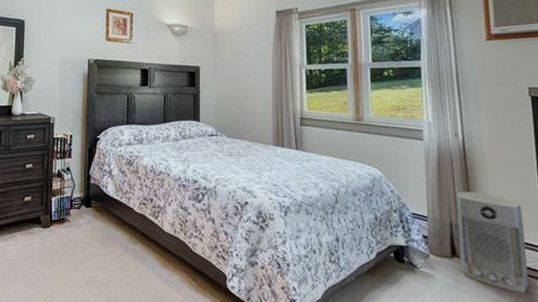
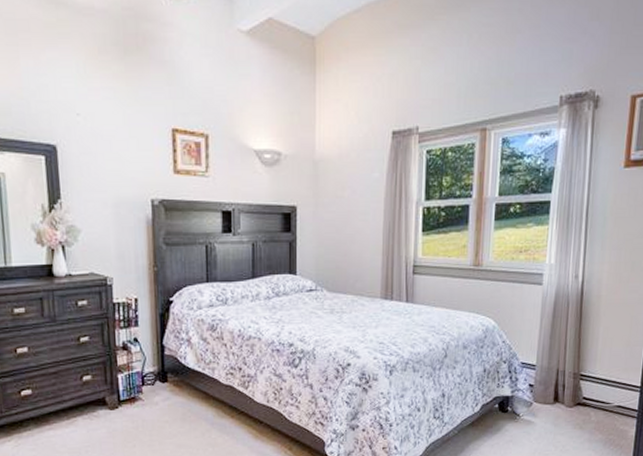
air purifier: present [456,192,530,293] -> none [560,337,628,430]

